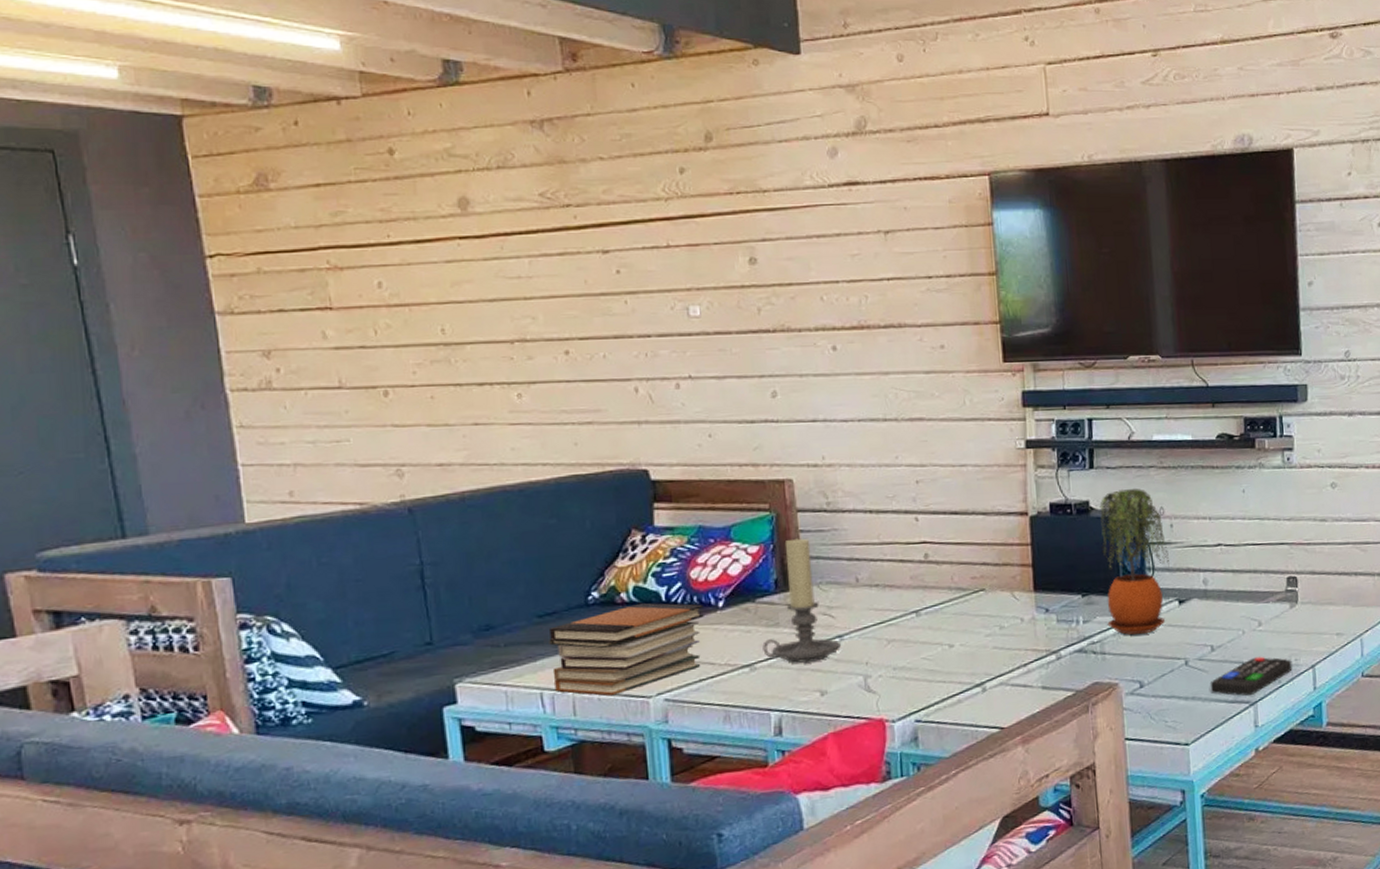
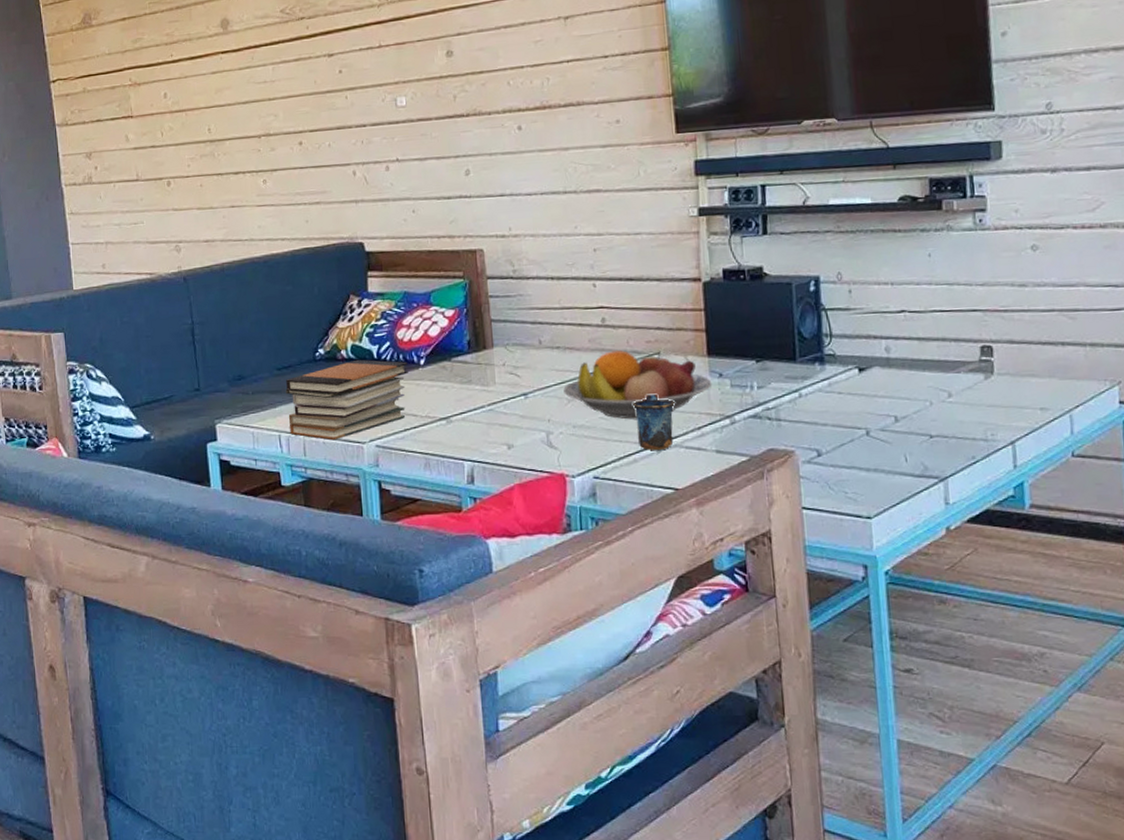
candle holder: present [762,537,841,664] -> none [457,302,526,419]
fruit bowl: none [883,586,1039,659] -> present [563,349,712,419]
mug: none [957,631,1001,690] -> present [633,393,675,451]
potted plant: present [1099,489,1170,635] -> none [773,254,848,403]
remote control: present [1210,656,1292,696] -> none [893,429,988,470]

